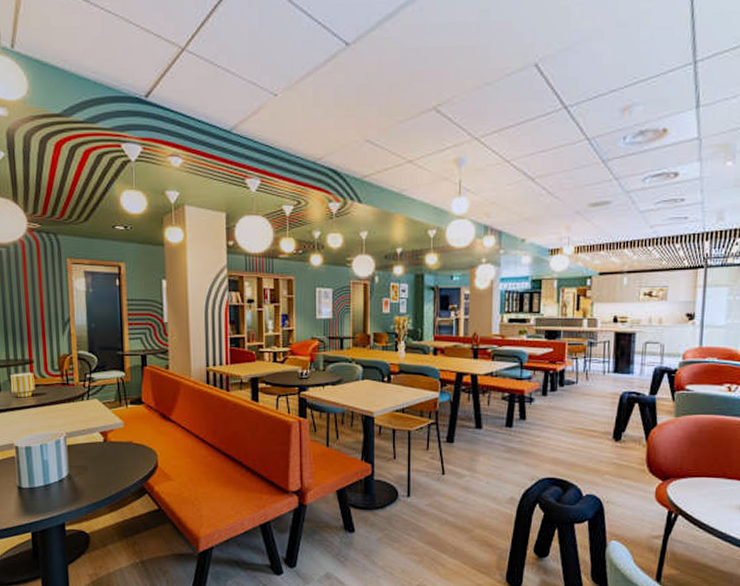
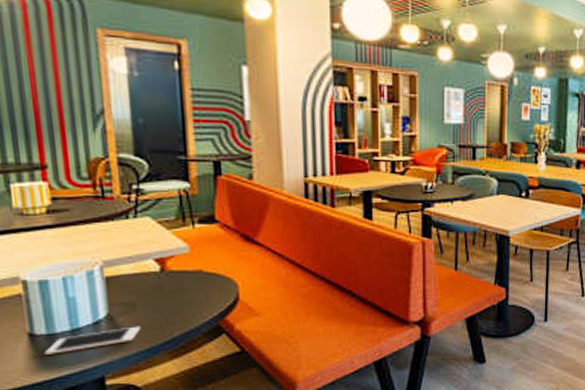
cell phone: none [27,484,90,504] -> present [44,326,141,355]

